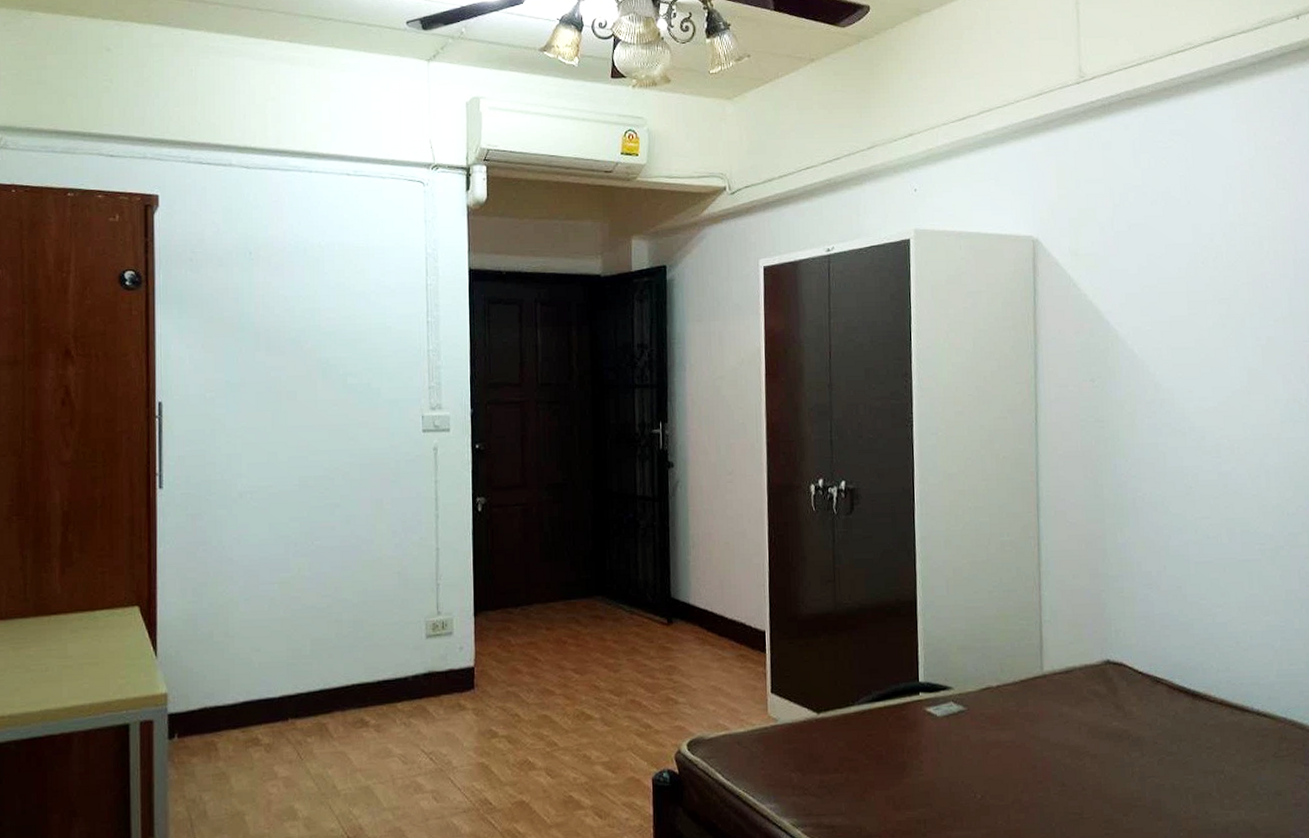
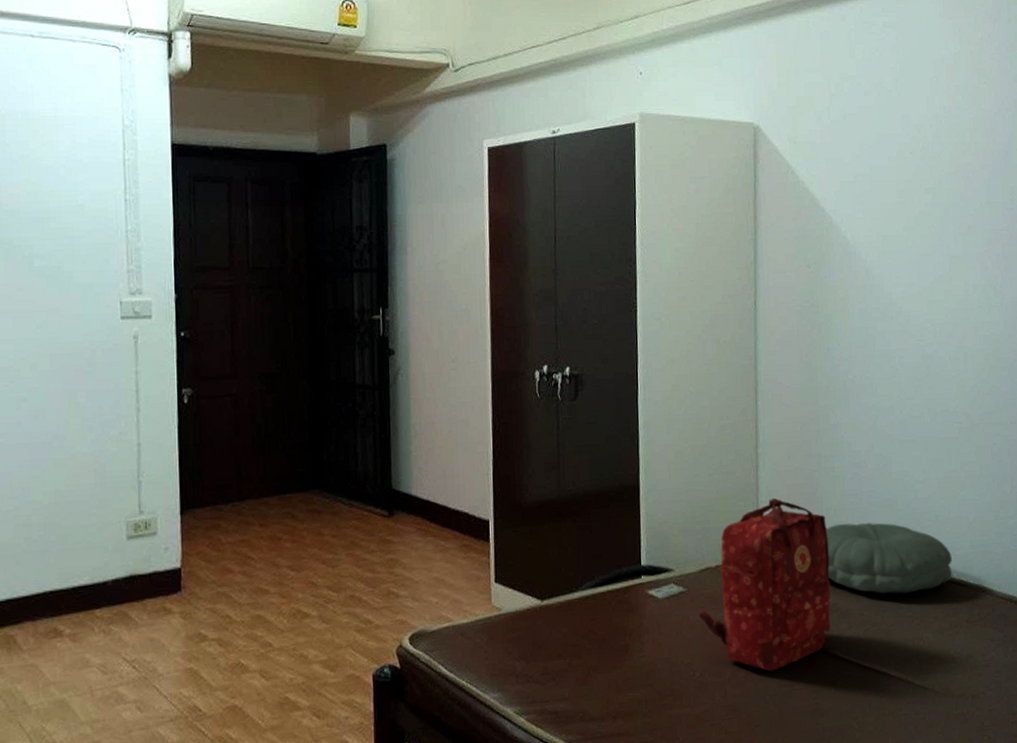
backpack: none [978,617,1122,798] -> present [698,497,831,672]
pillow: none [1114,646,1257,723] -> present [825,522,953,594]

